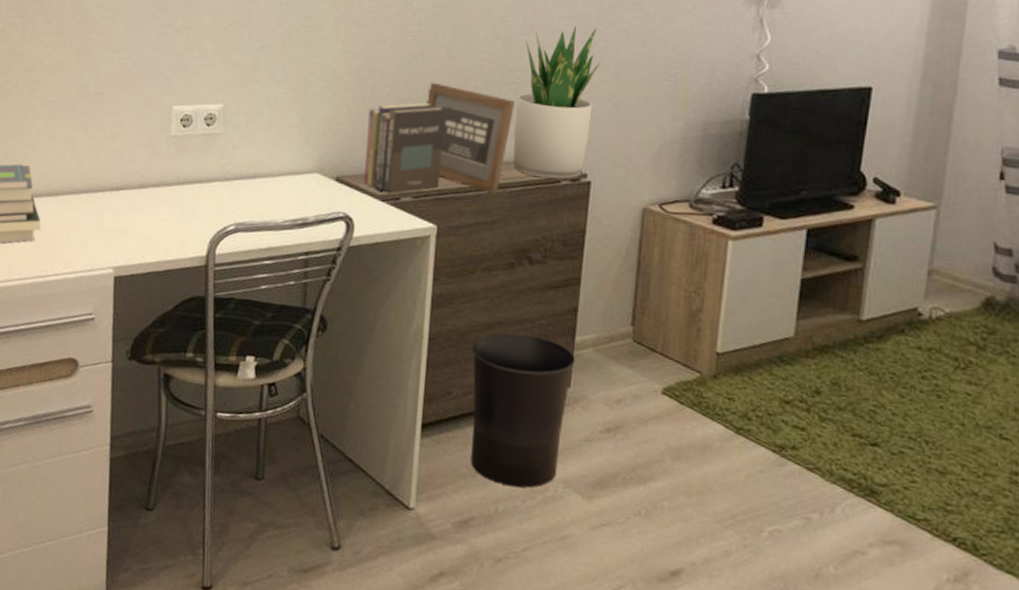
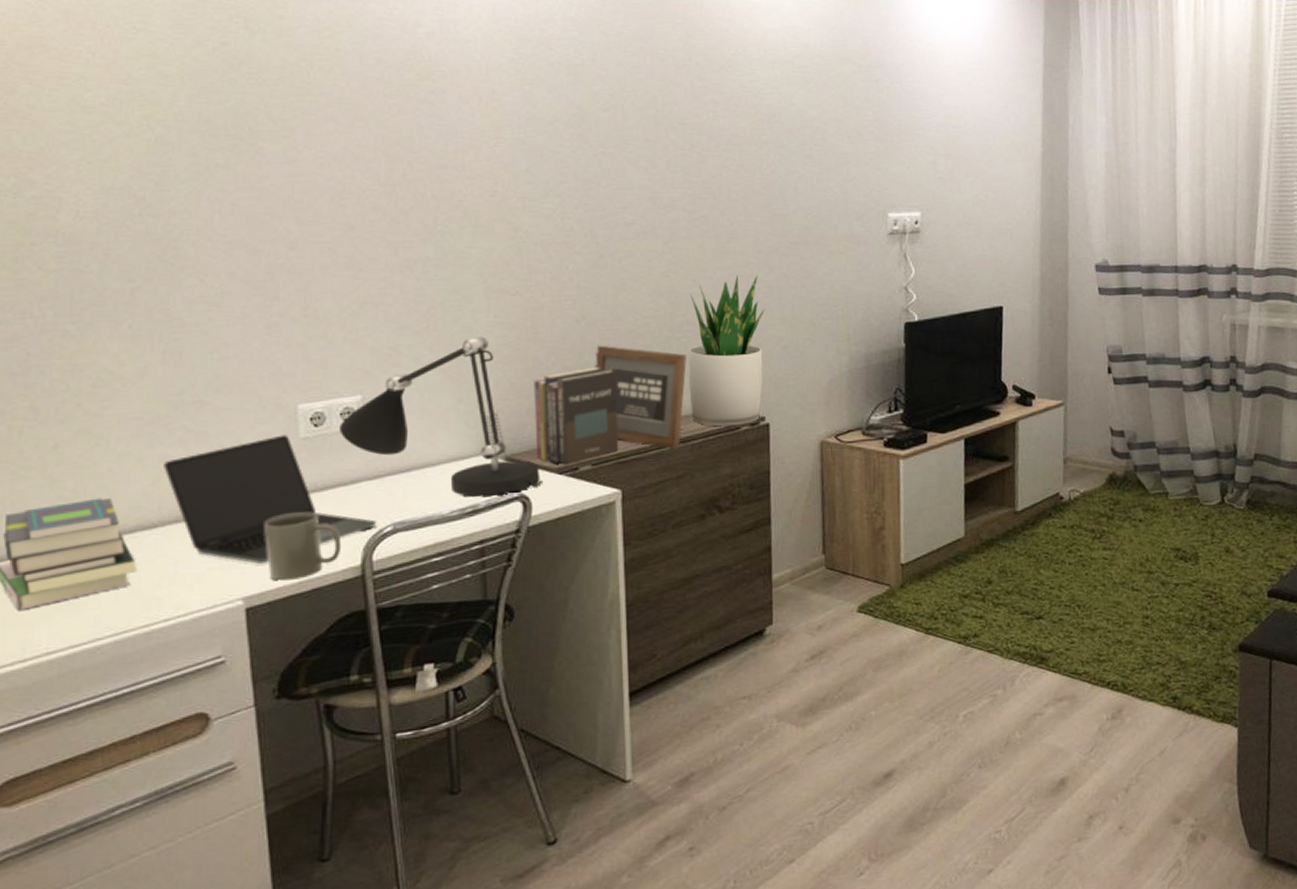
laptop: none [68,131,223,241] -> present [164,435,377,565]
mug: none [134,200,193,260] -> present [264,512,342,581]
desk lamp: none [202,62,367,213] -> present [339,336,544,497]
waste bin: present [470,333,575,488] -> none [671,581,774,734]

